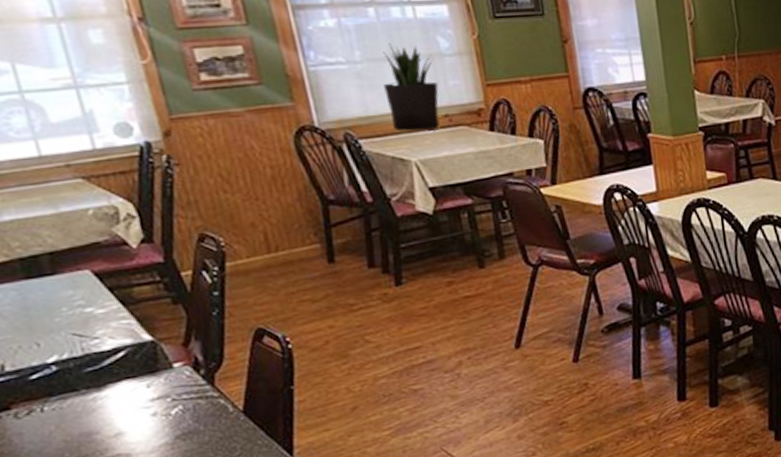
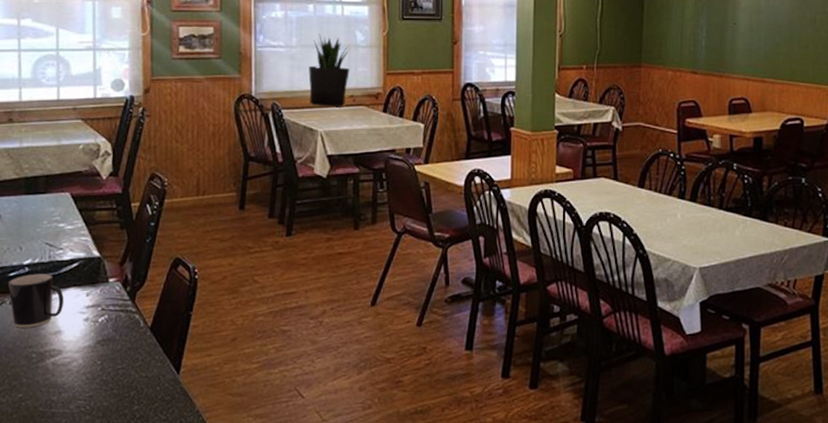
mug: none [31,369,118,438] -> present [7,274,64,328]

